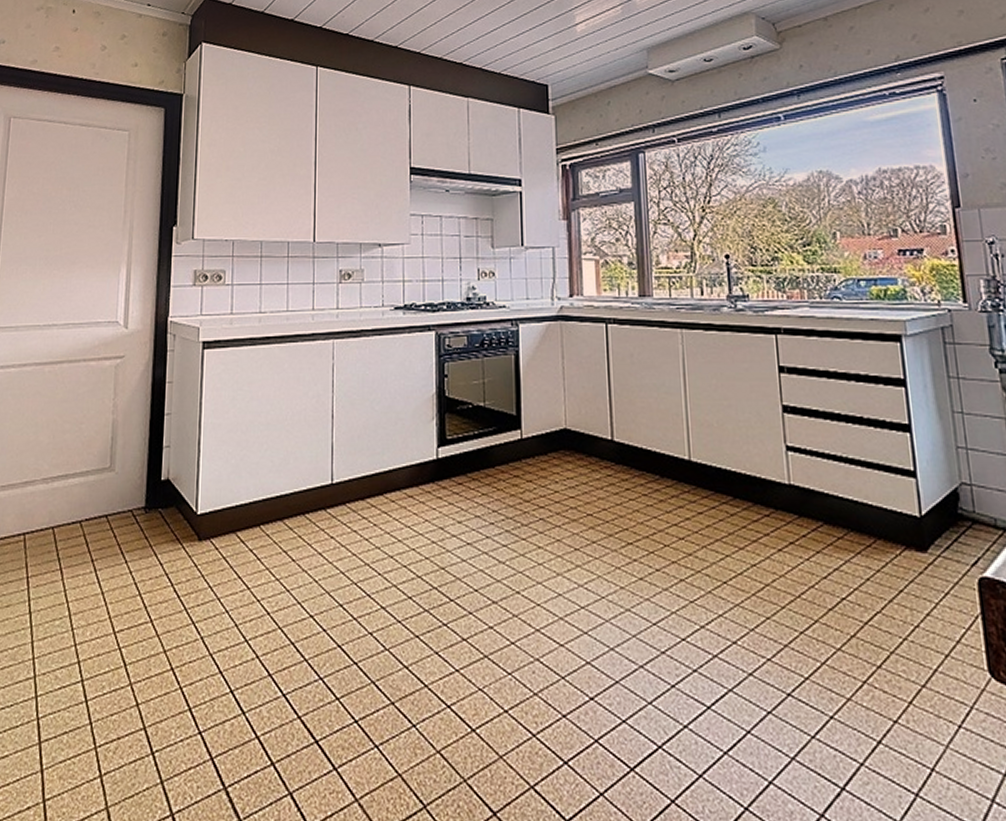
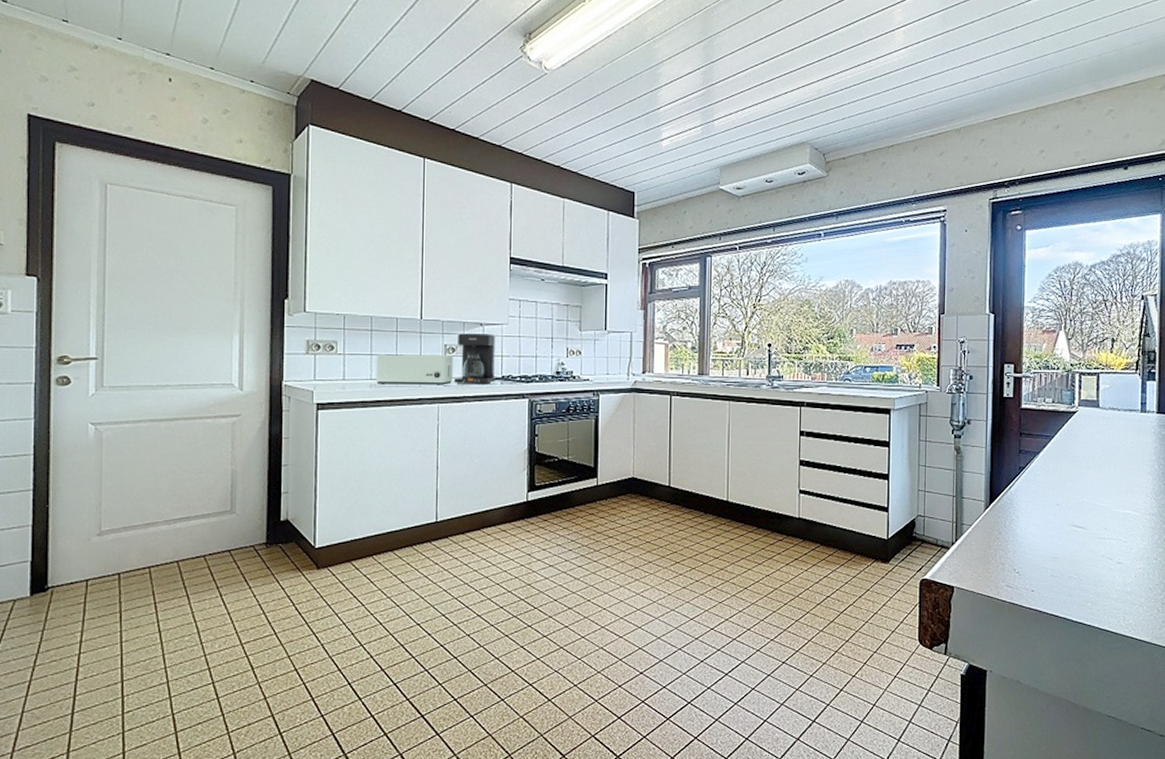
toaster: none [265,282,350,320] -> present [375,354,454,387]
coffee maker: none [349,256,397,316] -> present [453,333,496,385]

